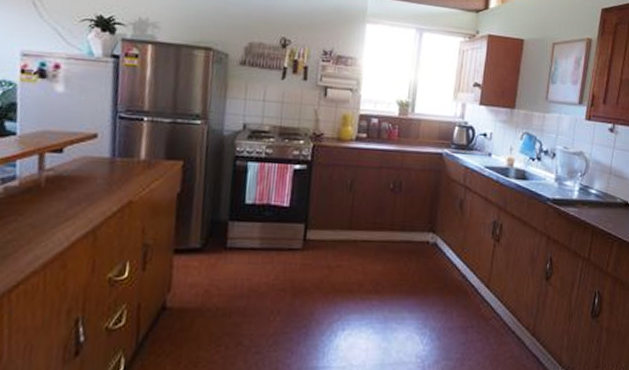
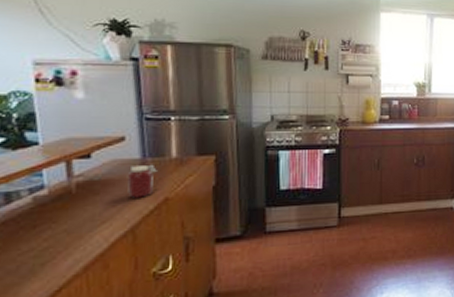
jar: none [93,164,125,198] -> present [127,164,157,198]

